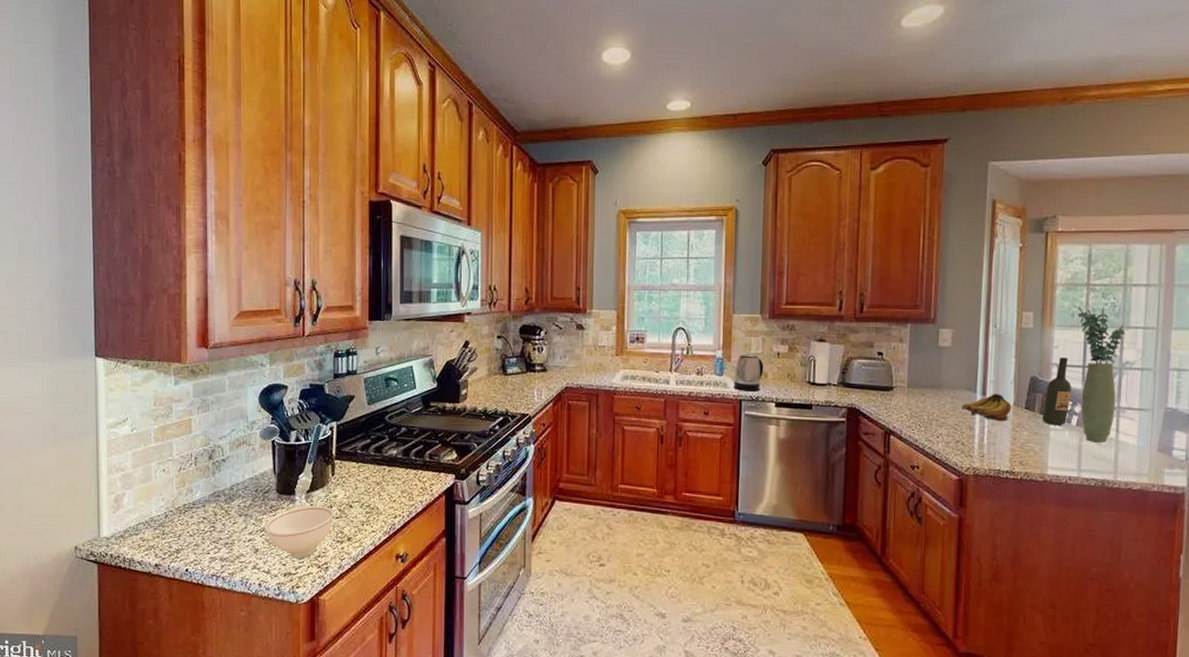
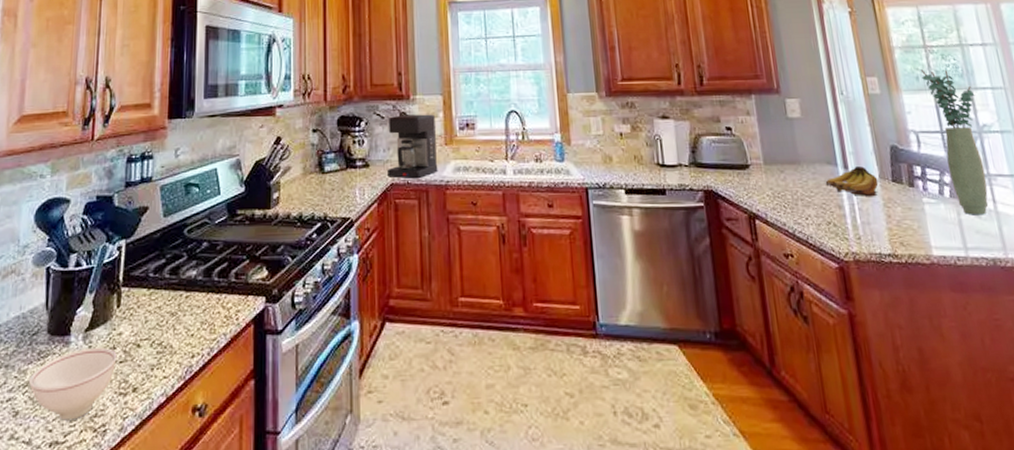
coffee maker: none [563,326,609,384] -> present [388,114,438,180]
kettle: present [733,354,764,392] -> none [576,136,608,178]
wine bottle: present [1042,357,1071,425] -> none [909,123,939,198]

